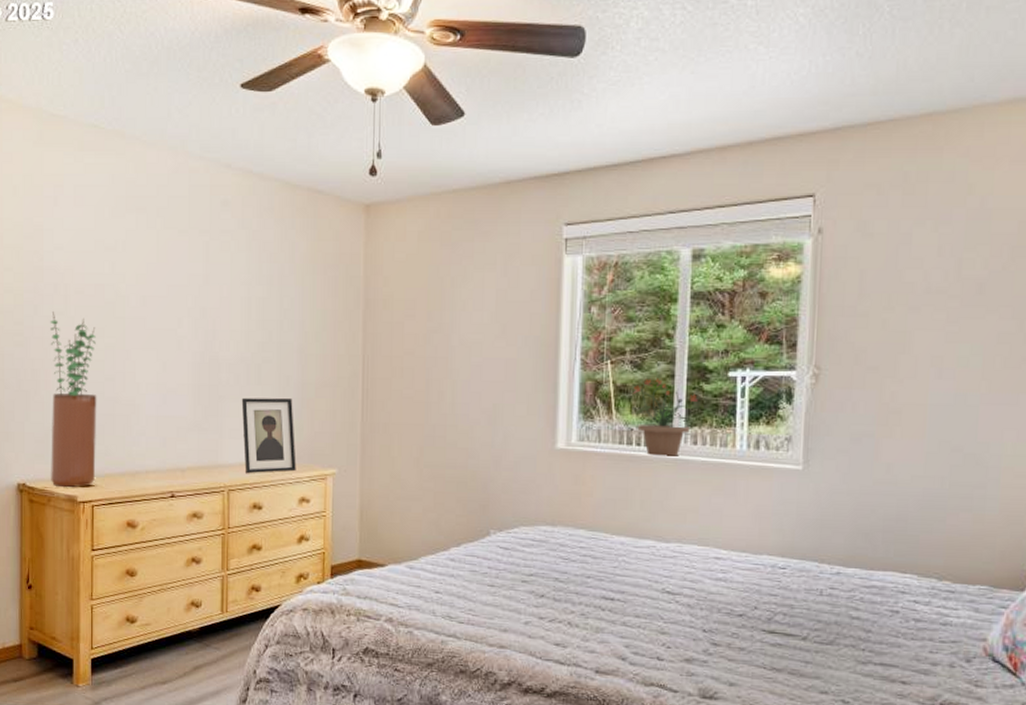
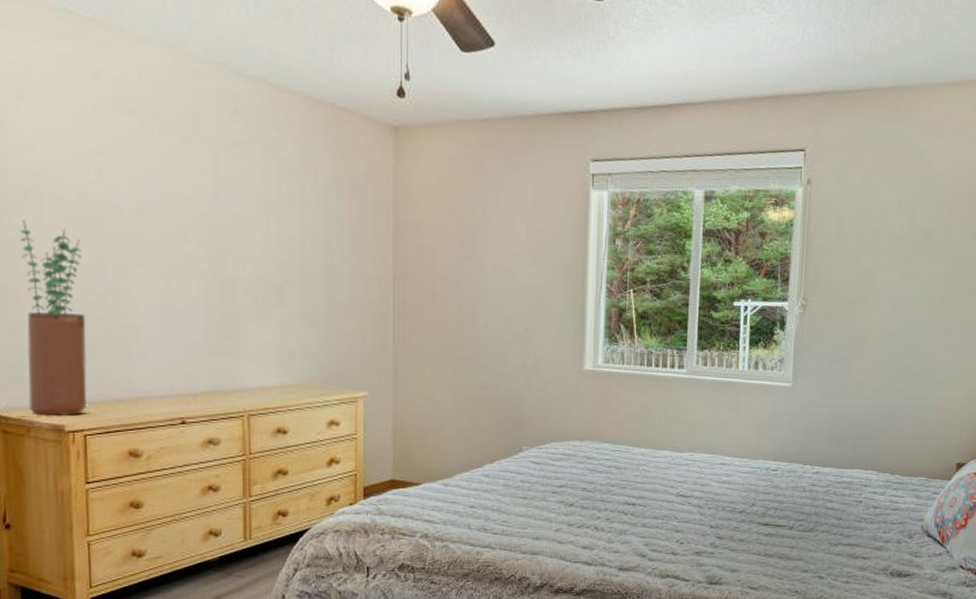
picture frame: present [241,397,296,474] -> none [261,319,324,398]
potted plant: present [627,379,698,456] -> none [647,306,708,376]

